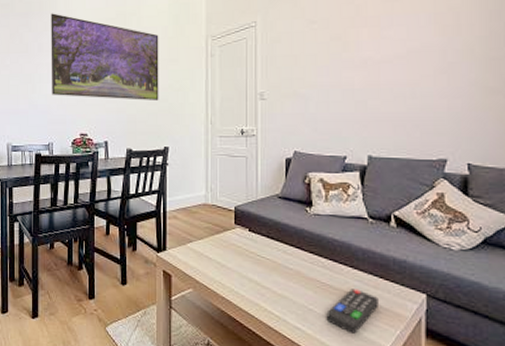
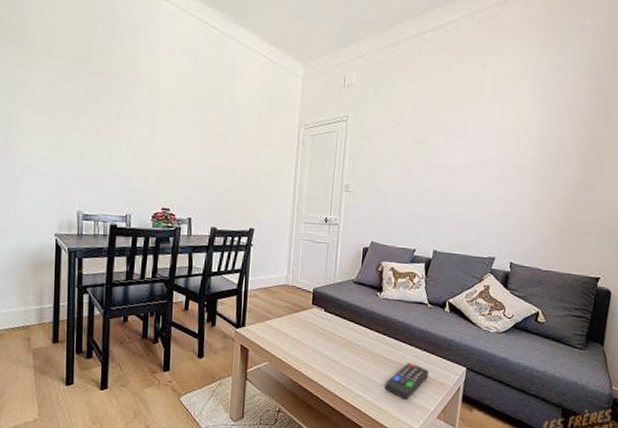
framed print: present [51,13,159,100] -> none [131,76,252,182]

